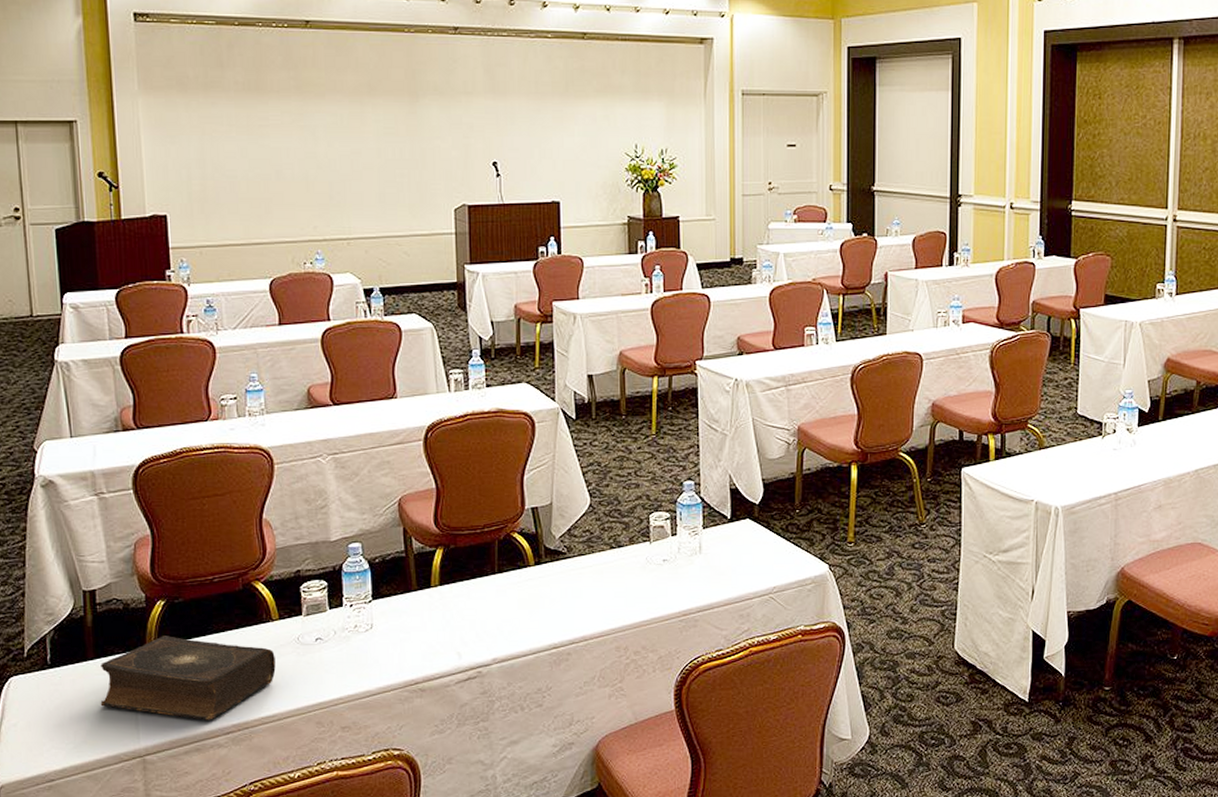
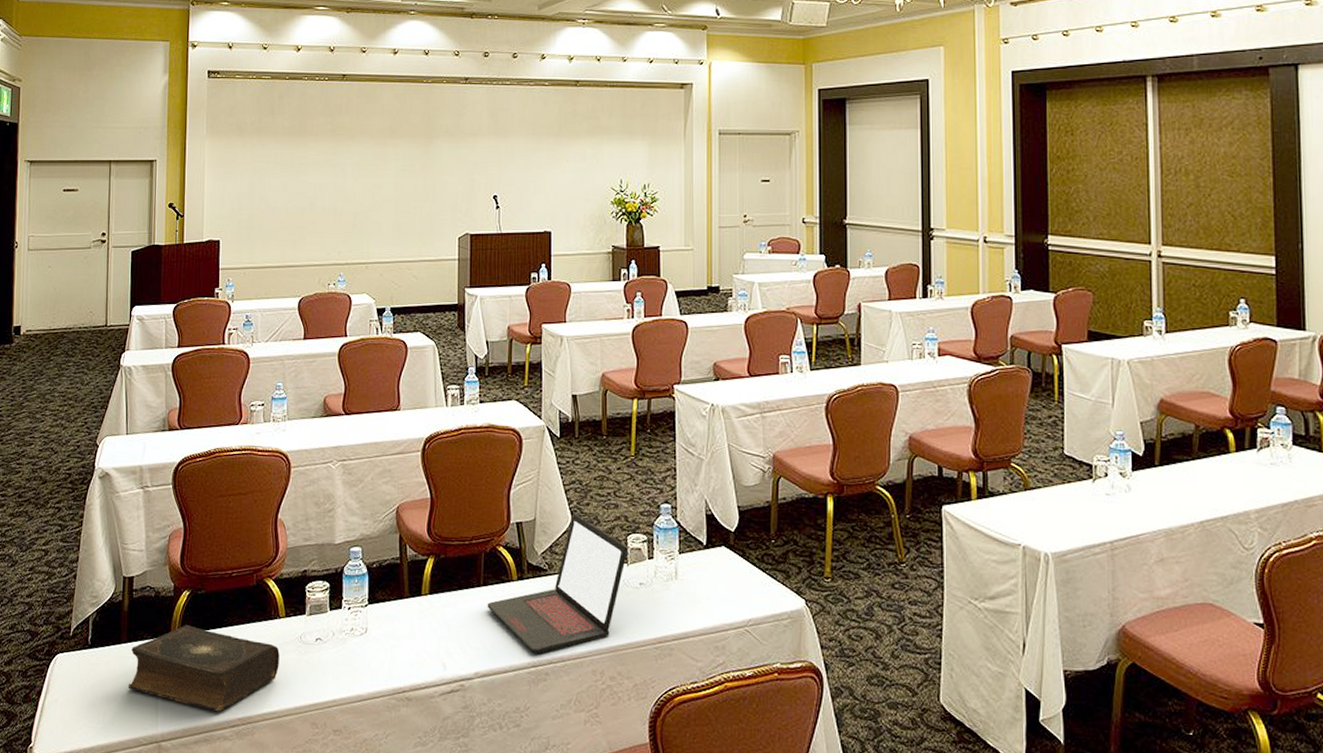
laptop: none [503,495,650,635] -> present [487,513,627,653]

